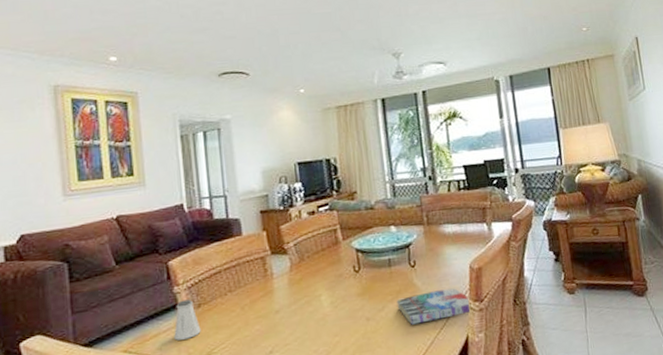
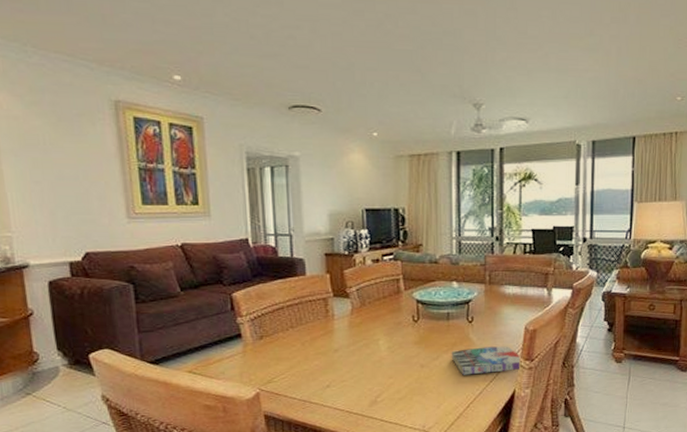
saltshaker: present [174,299,201,341] -> none [236,331,262,367]

